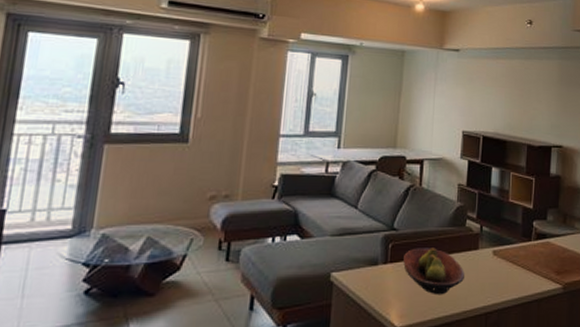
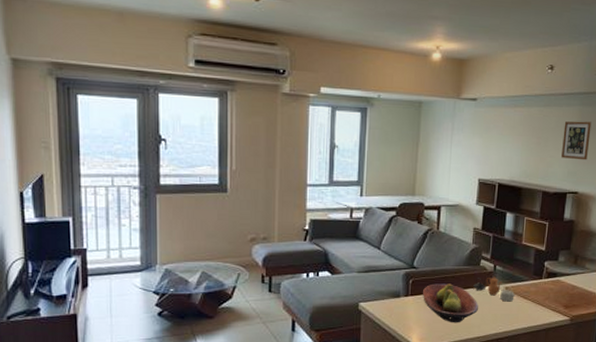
teapot: none [459,239,504,268] -> present [473,277,516,302]
picture frame: none [544,74,571,114] -> present [561,121,592,161]

